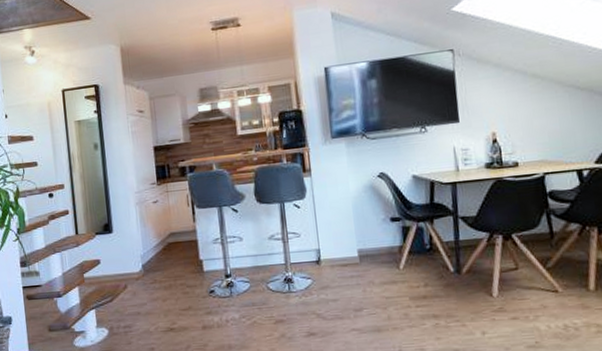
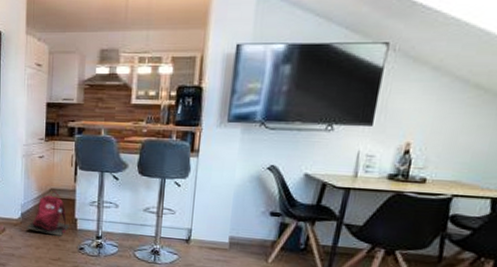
backpack: none [148,234,196,283] -> present [25,190,70,236]

